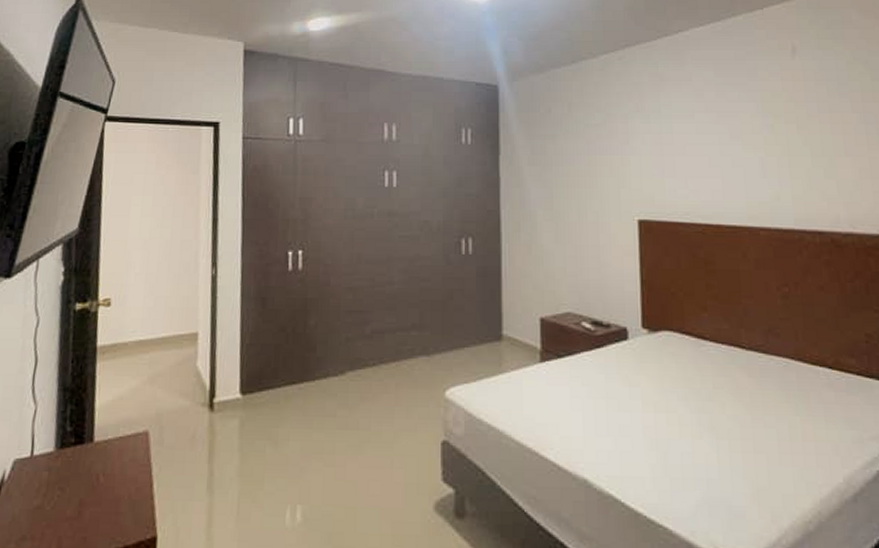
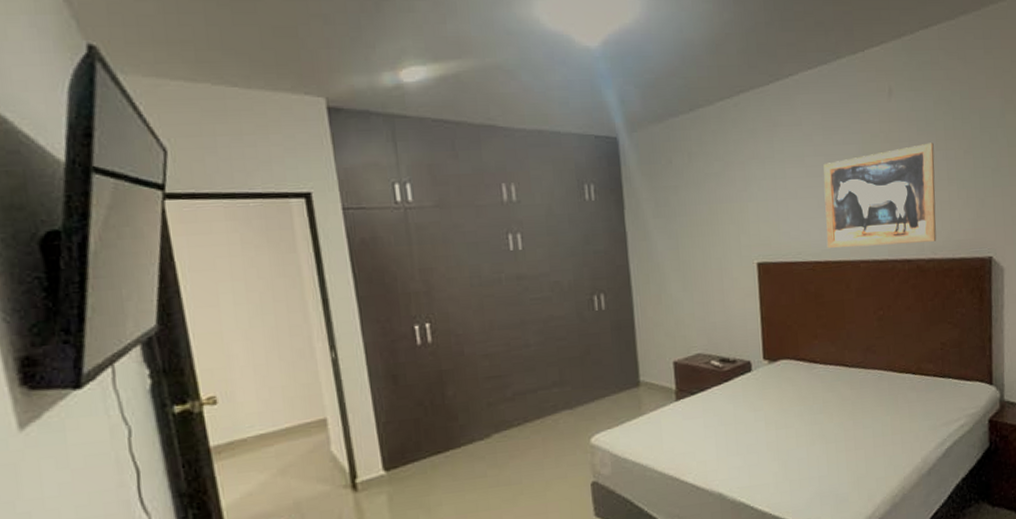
wall art: none [716,104,856,213] -> present [823,142,937,248]

